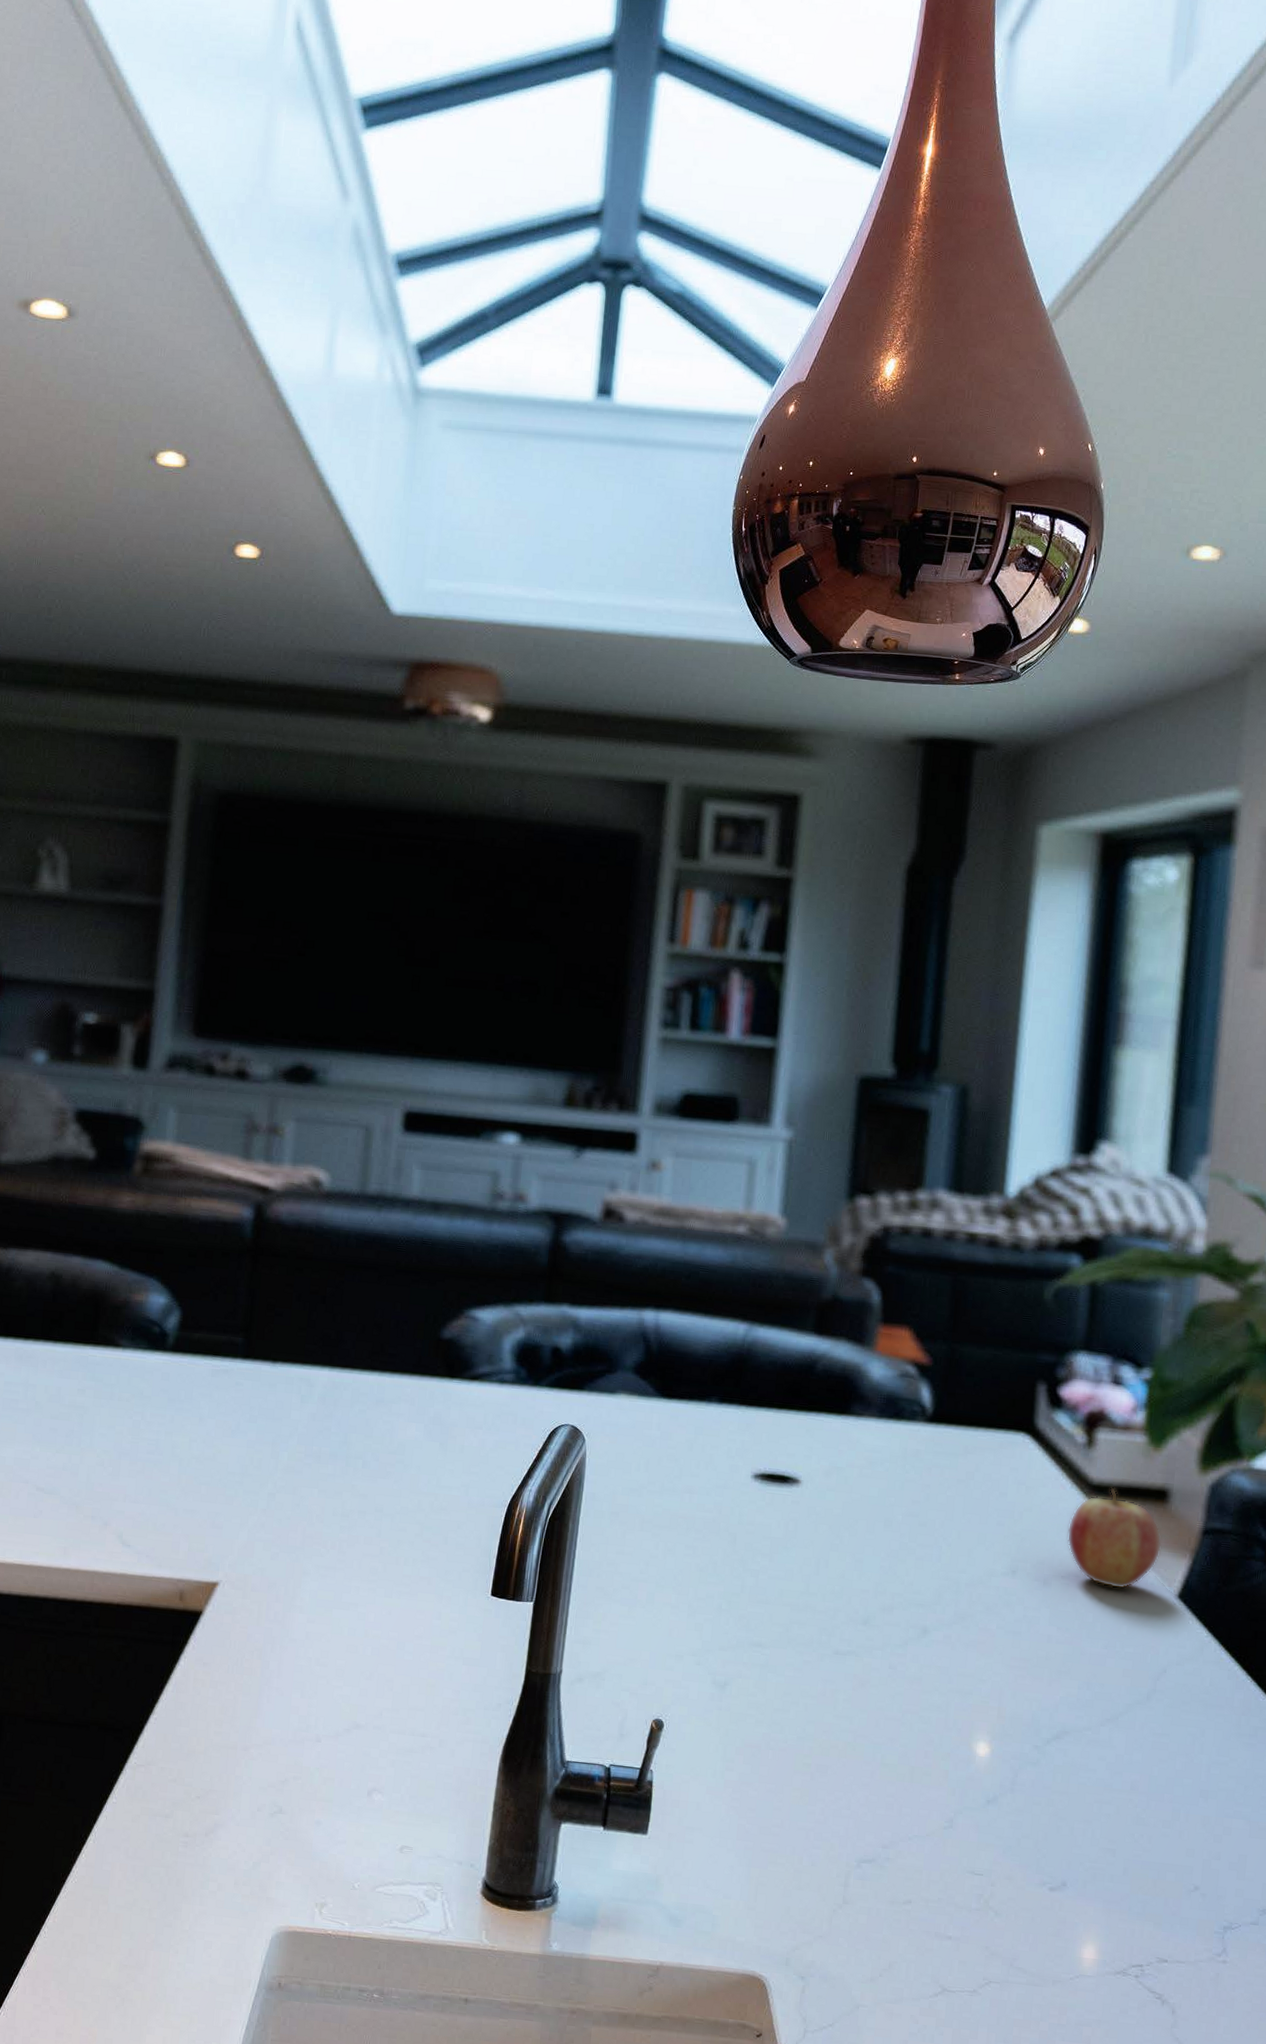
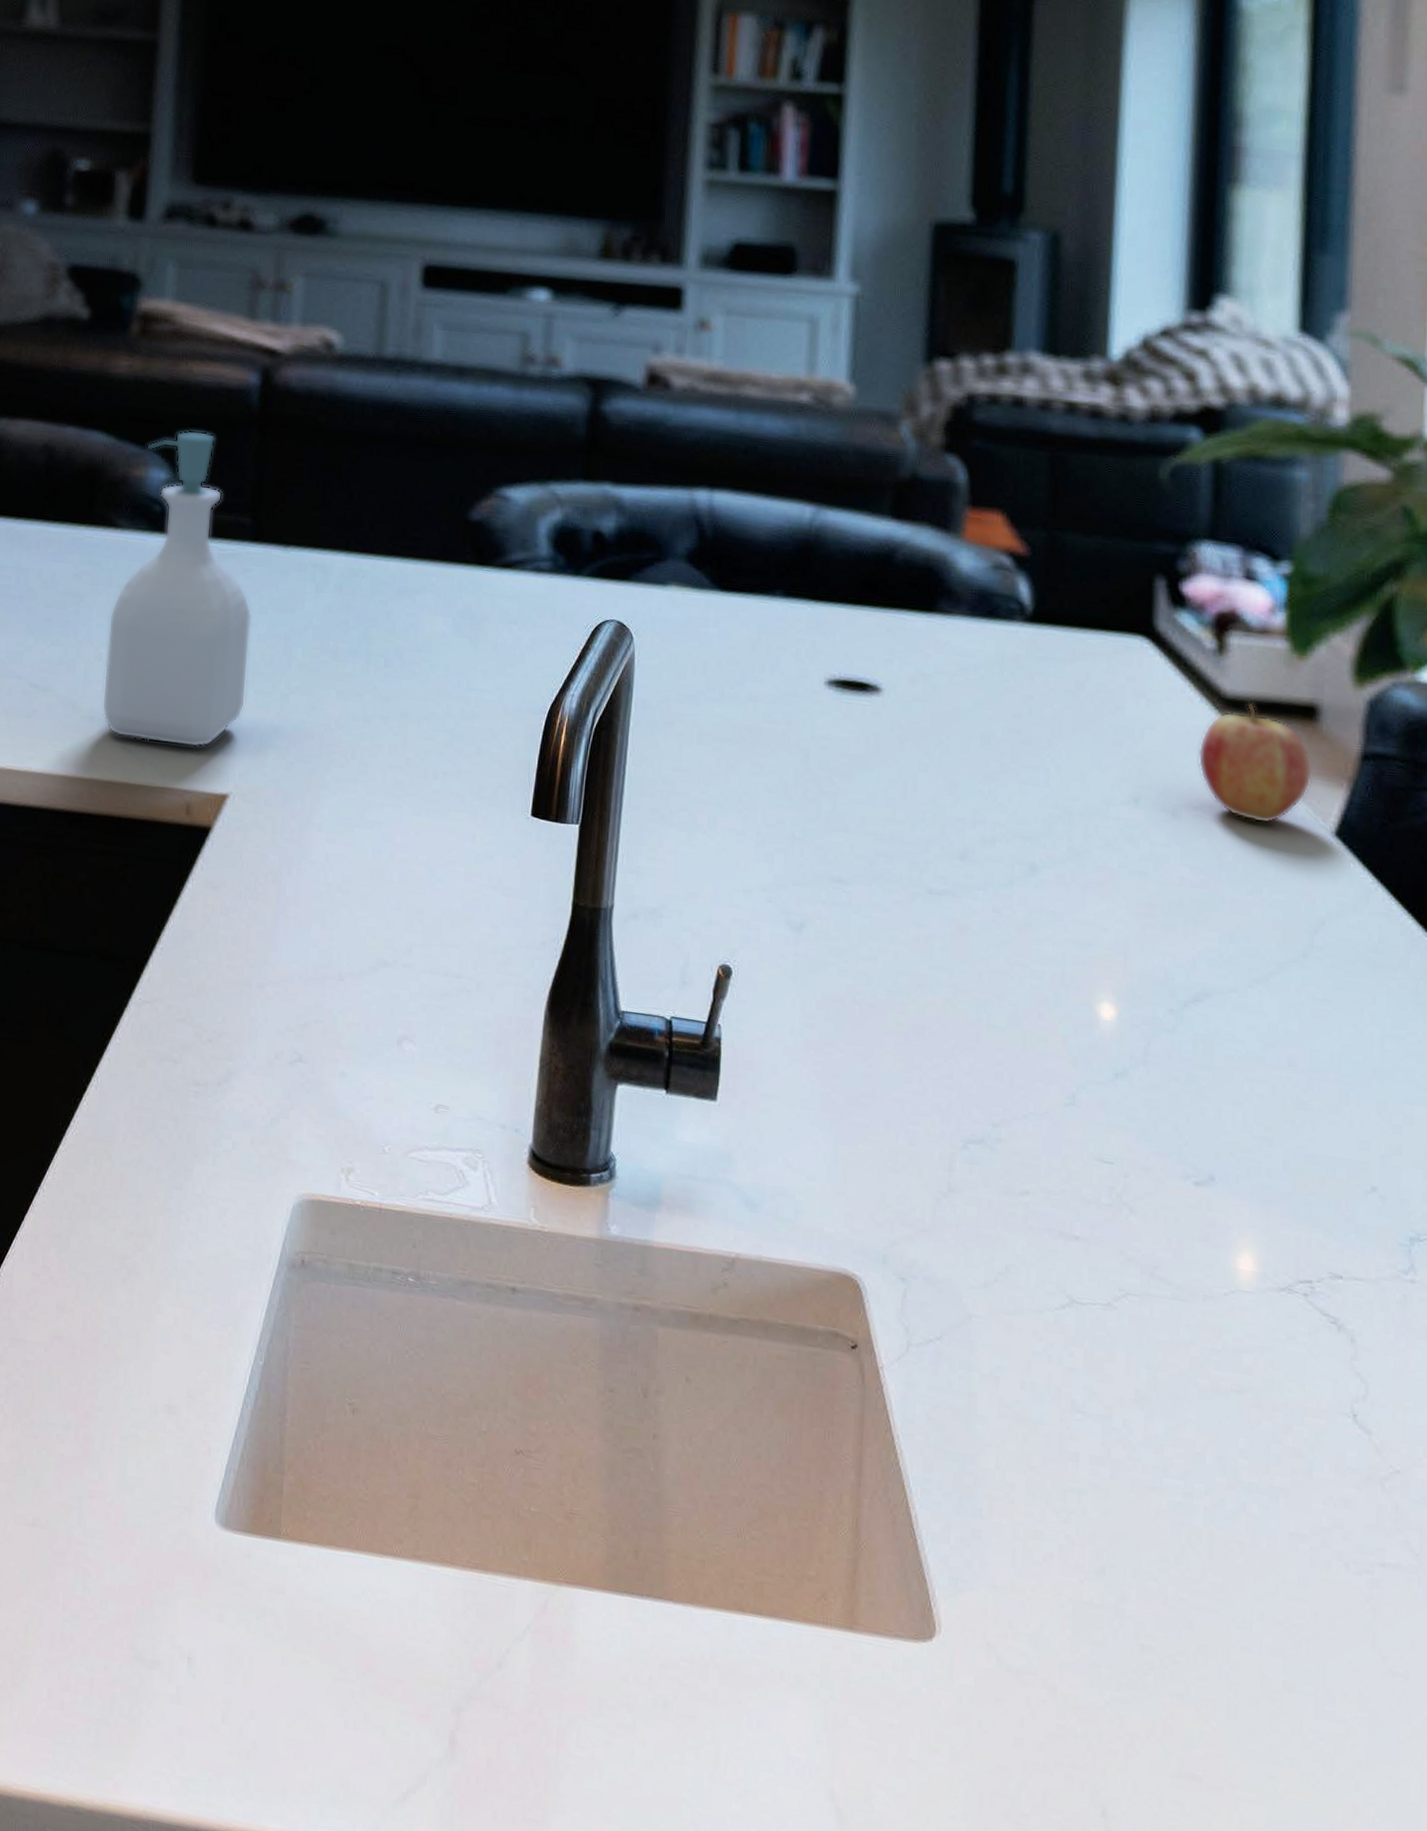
soap bottle: none [102,1259,242,1542] -> present [101,430,252,748]

